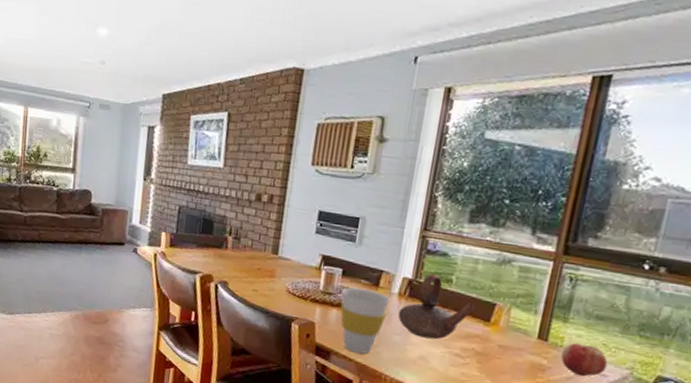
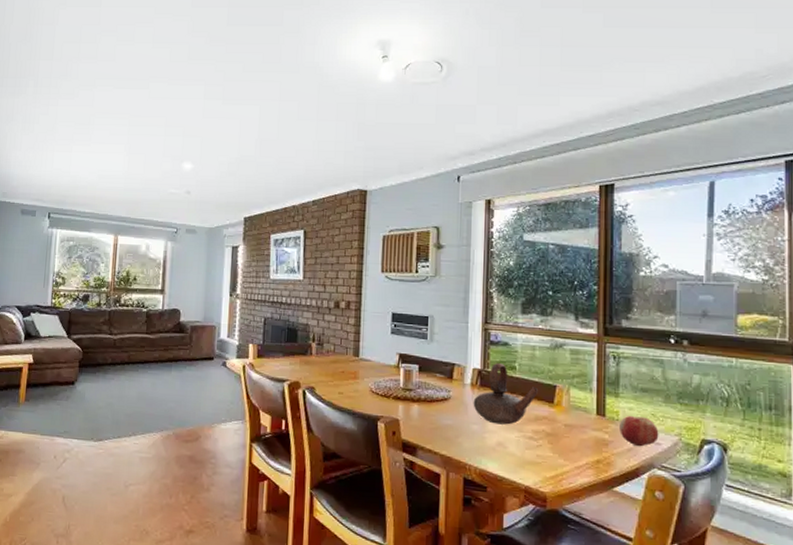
cup: present [340,287,391,354] -> none [419,382,465,446]

